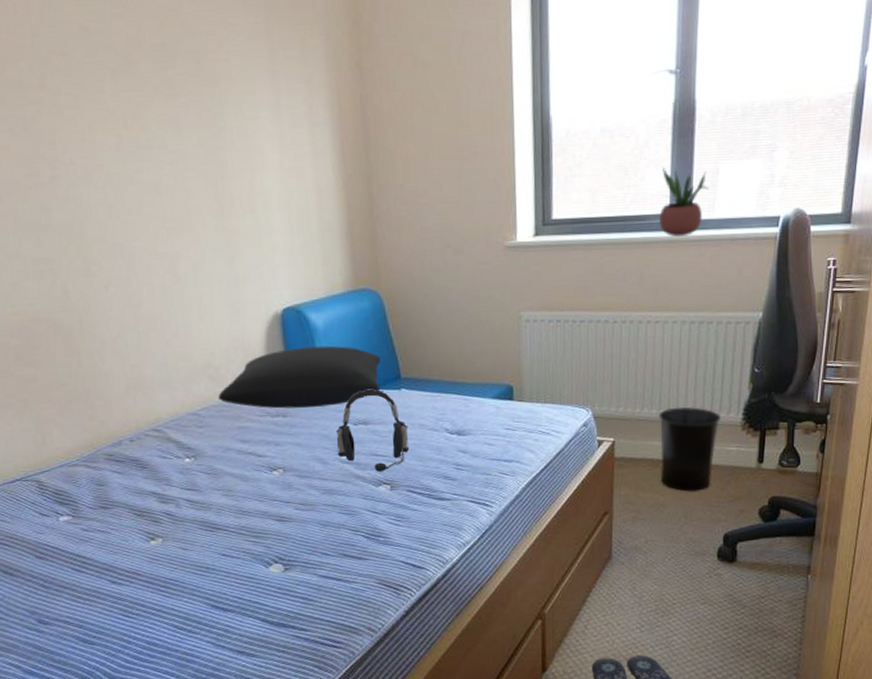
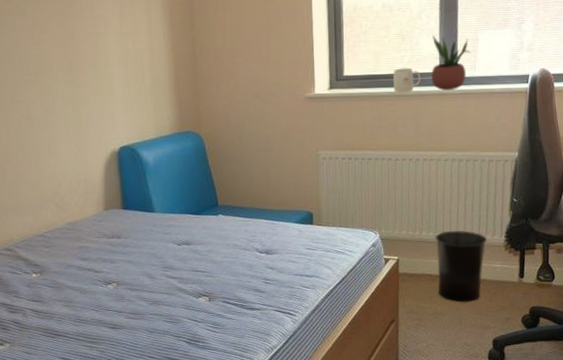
pillow: present [218,345,380,409] -> none [63,178,201,231]
headphones: present [335,390,410,472] -> none [162,215,225,285]
mug: none [612,208,646,241] -> present [393,68,421,94]

